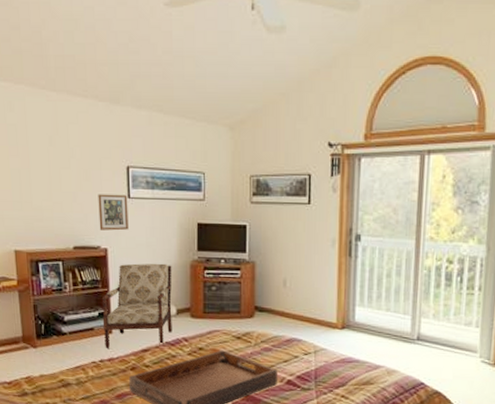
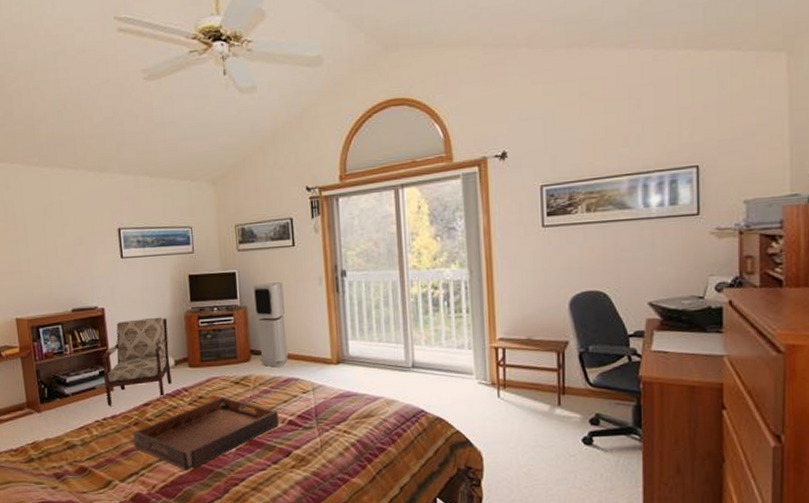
picture frame: present [98,194,129,231] -> none [92,255,124,291]
air purifier: none [263,239,294,327] -> present [253,282,289,368]

